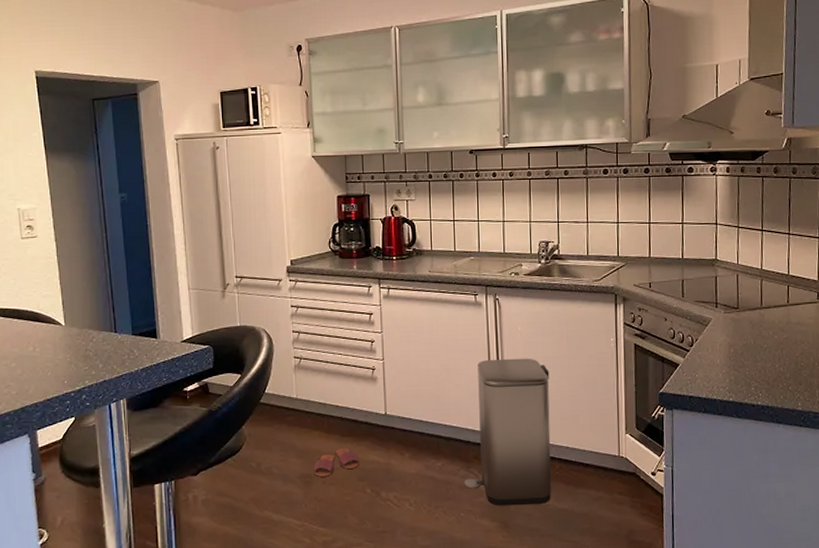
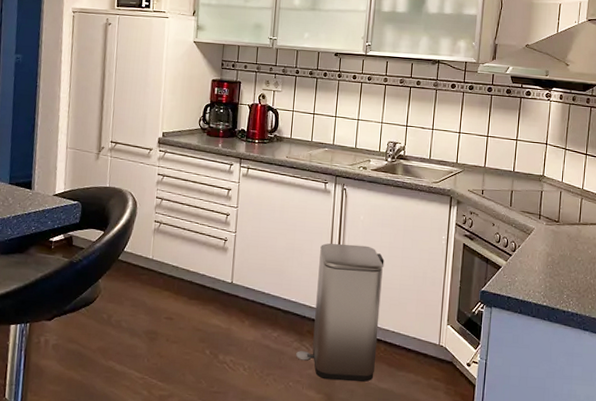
slippers: present [313,447,360,477] -> none [159,309,203,335]

